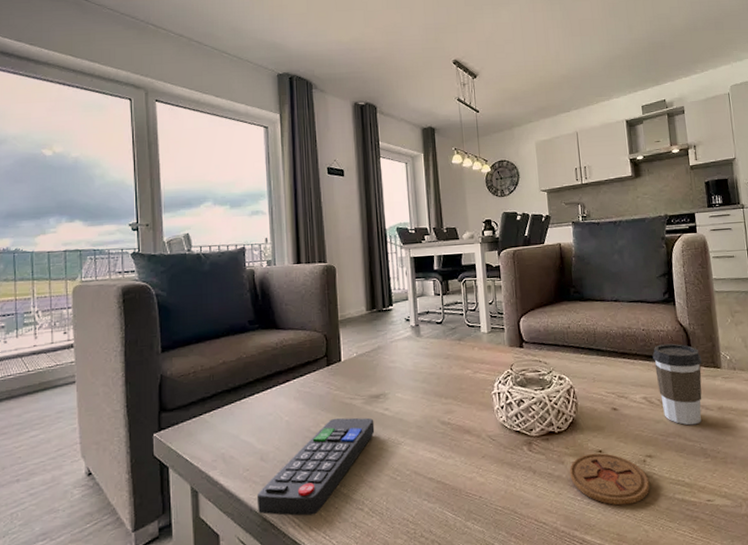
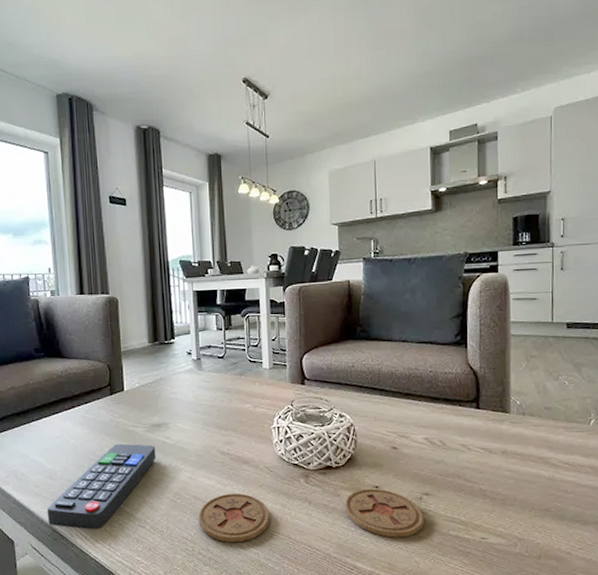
coaster: none [419,465,495,522] -> present [198,493,270,543]
coffee cup: present [652,343,702,426] -> none [438,386,490,467]

